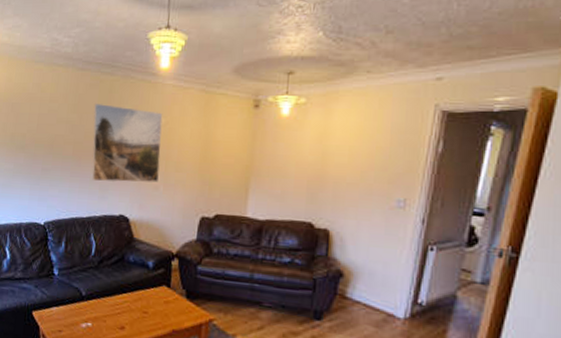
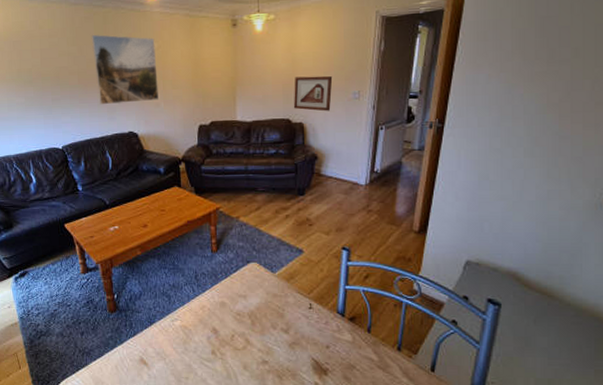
picture frame: none [318,173,372,219] -> present [293,75,333,112]

